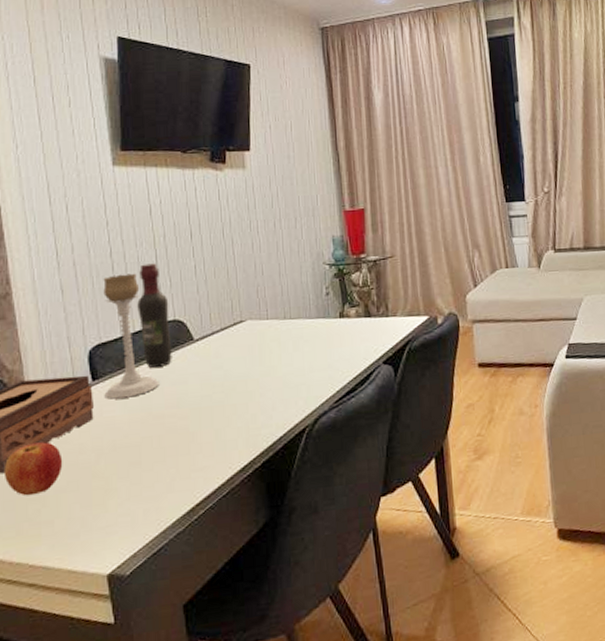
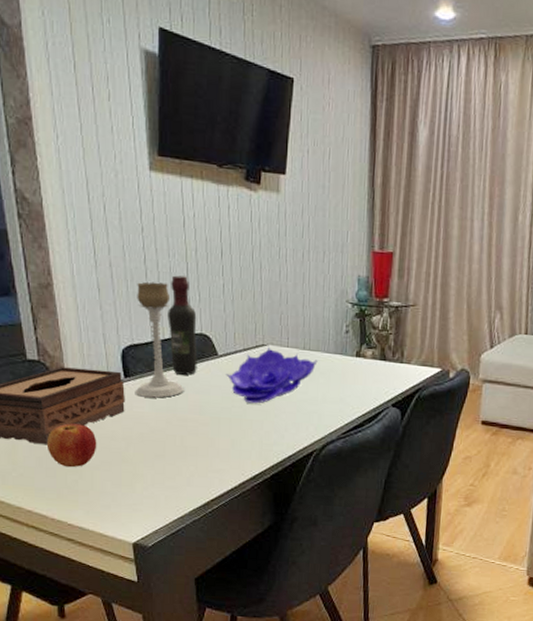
decorative bowl: none [204,322,300,387] -> present [226,346,318,404]

